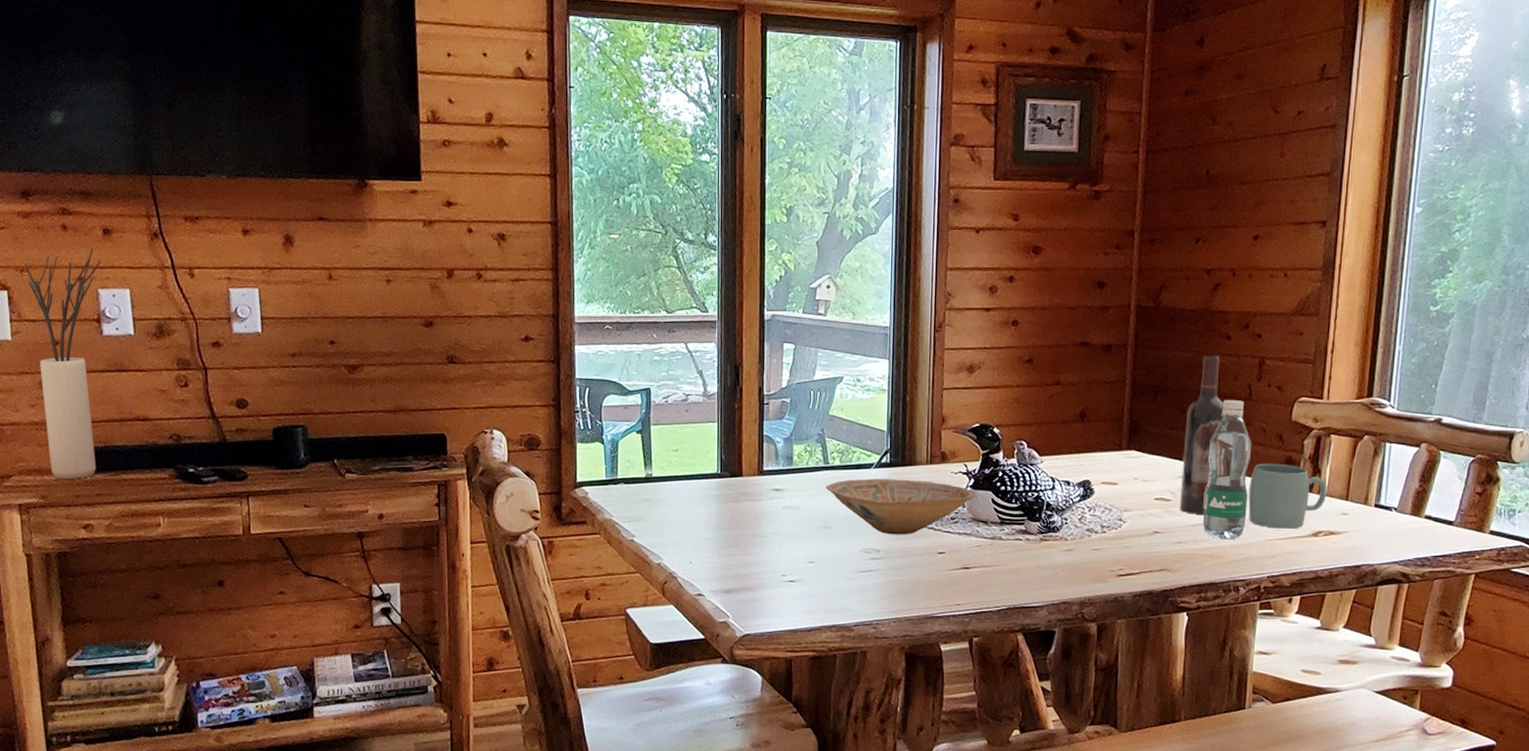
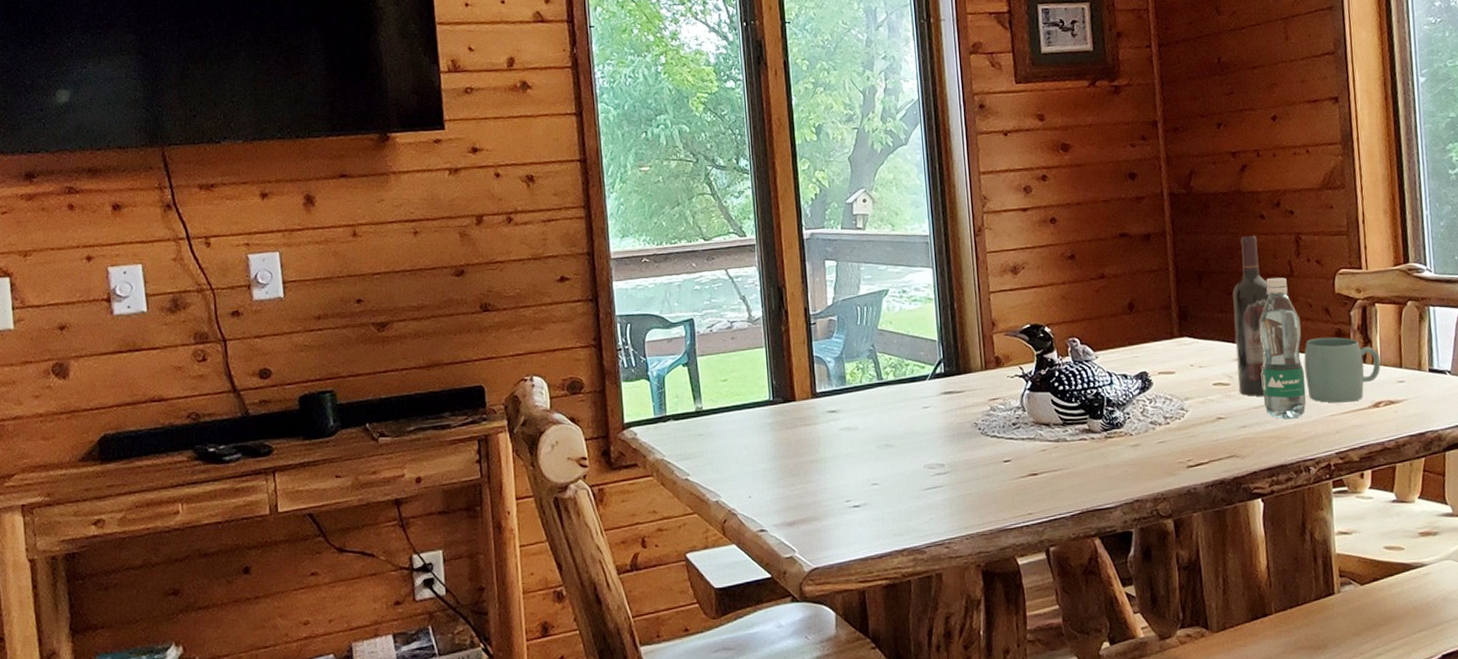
vase: present [24,247,101,479] -> none [28,225,111,473]
bowl: present [826,478,976,535] -> none [882,387,1035,447]

